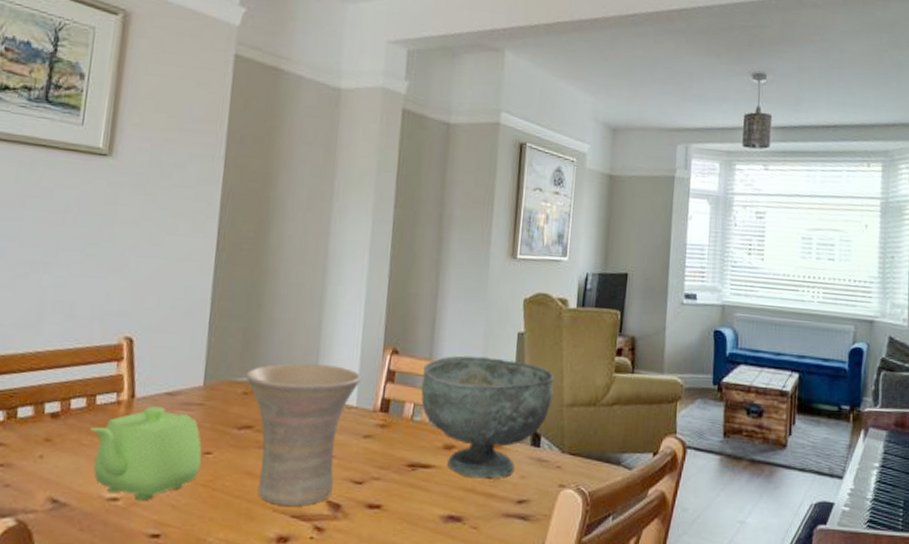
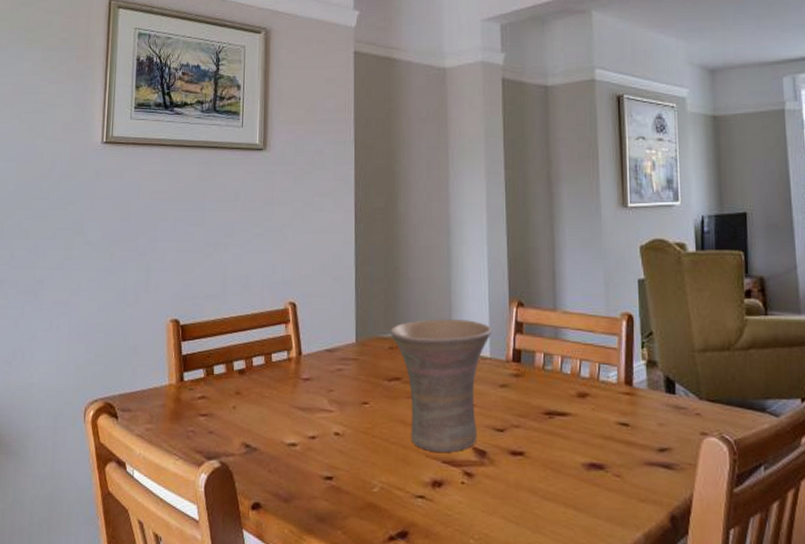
teapot: present [91,406,202,500] -> none [270,362,360,446]
decorative bowl: present [421,355,554,479] -> none [549,305,683,427]

